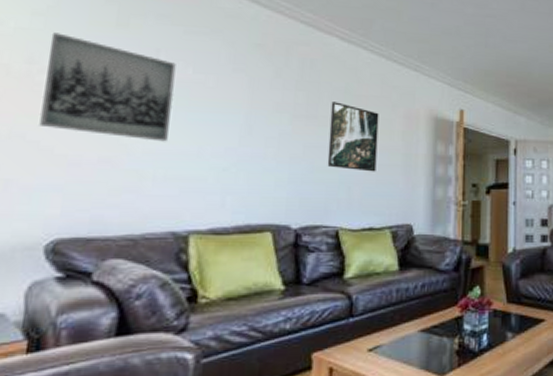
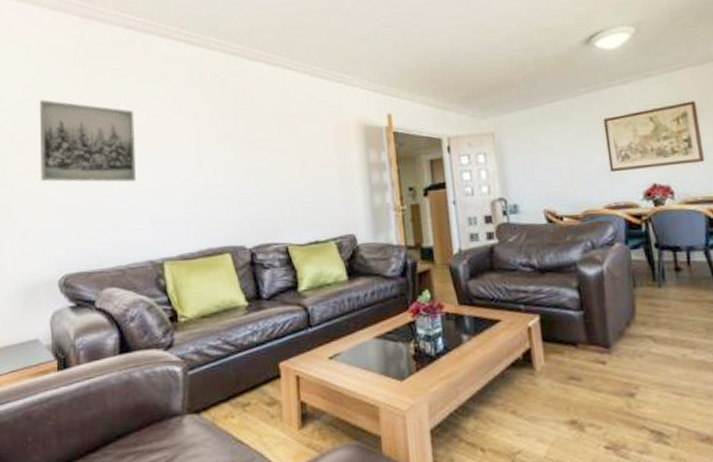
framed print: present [327,102,379,172] -> none [266,124,315,188]

